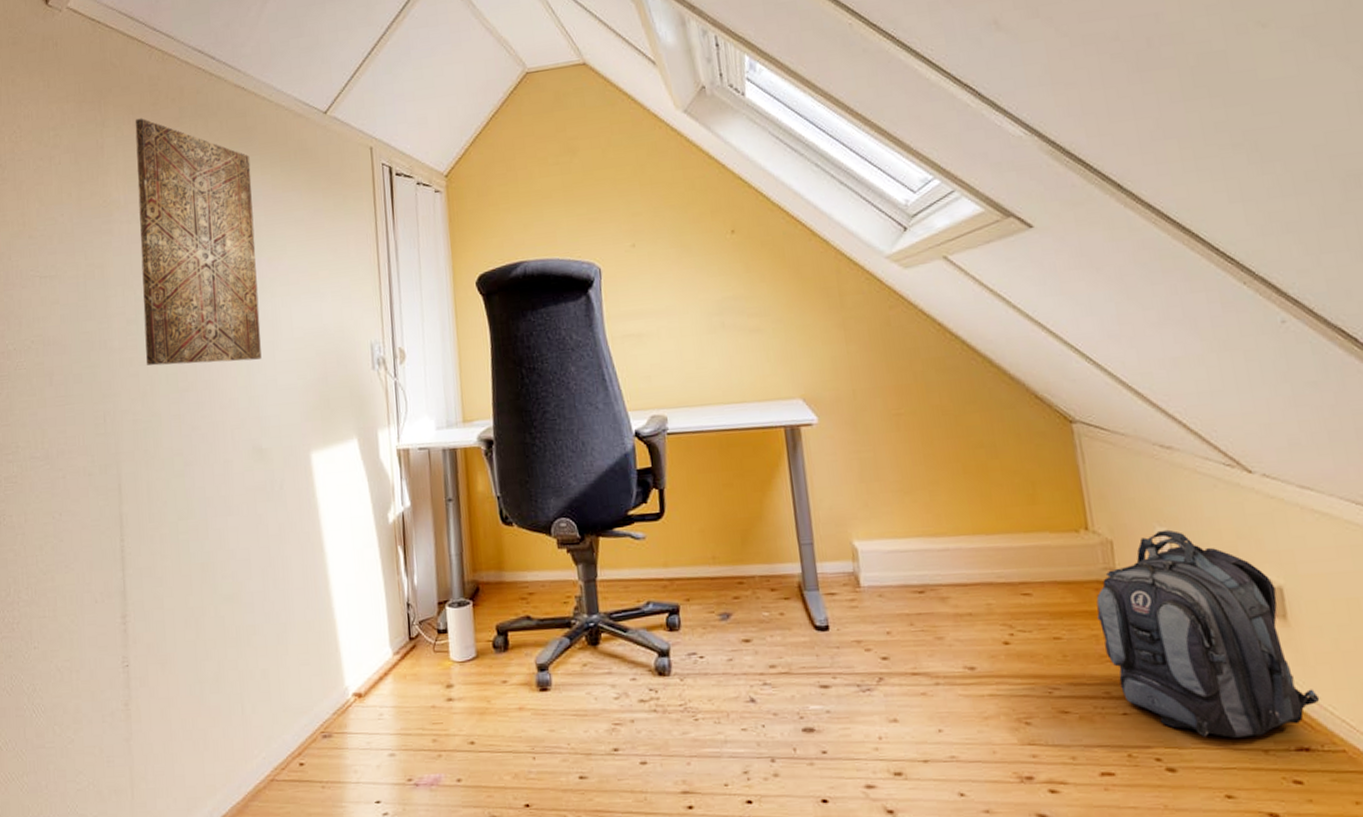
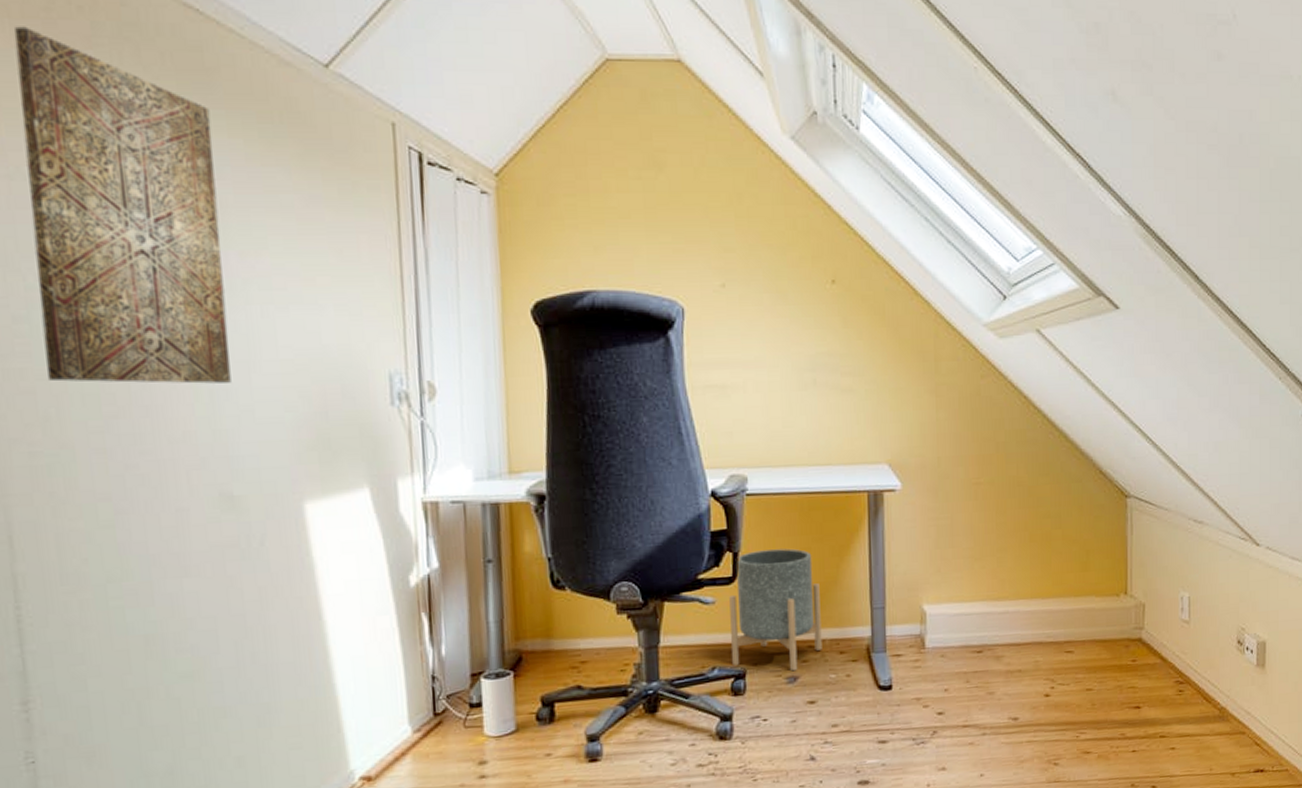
planter: none [658,484,753,608] -> present [729,548,822,672]
backpack: present [1096,529,1320,738] -> none [1124,593,1277,766]

